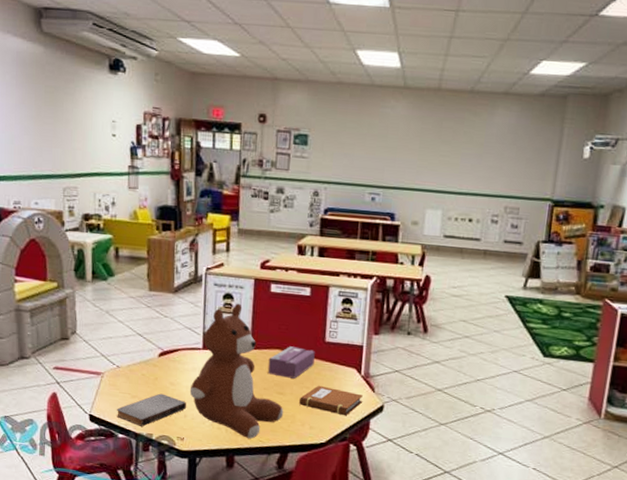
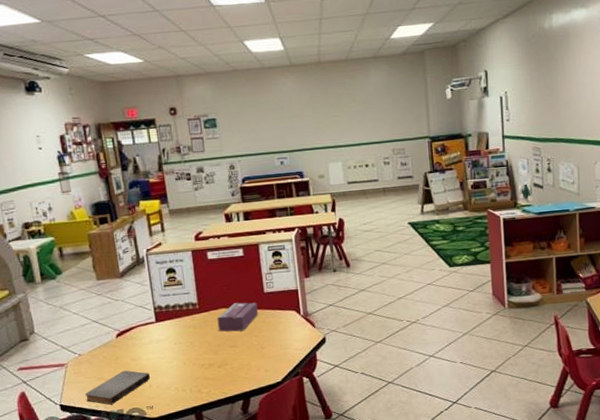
teddy bear: present [189,303,284,439] -> none [150,275,240,393]
notebook: present [298,385,363,416] -> none [250,331,306,354]

